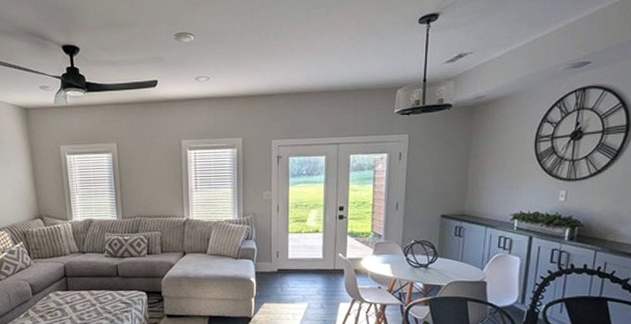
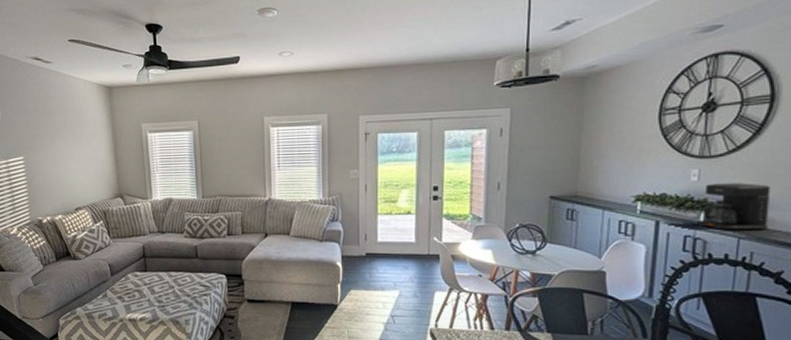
coffee maker: none [562,202,623,244] -> present [696,183,771,231]

